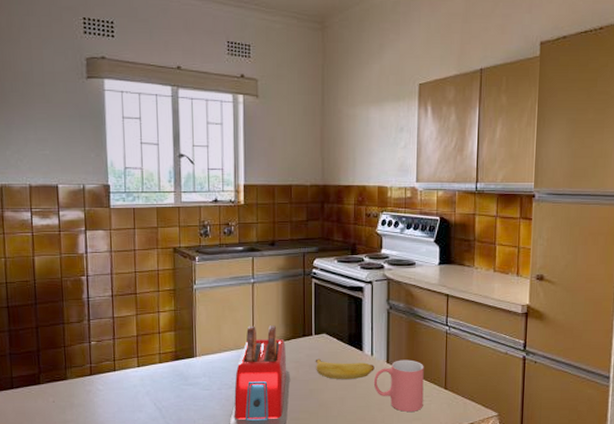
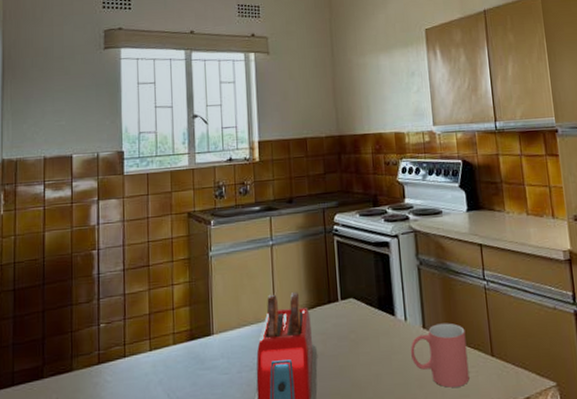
banana: present [315,359,375,380] -> none [343,328,410,352]

